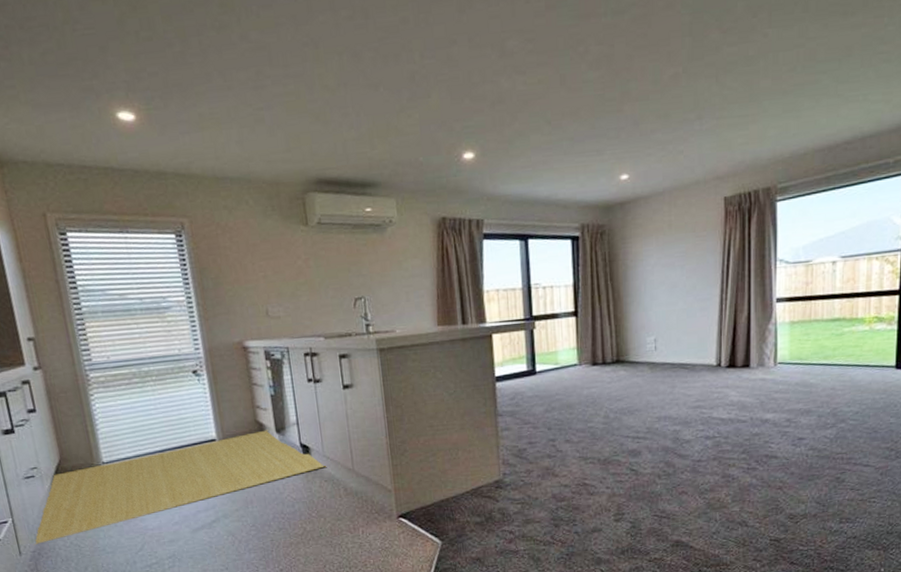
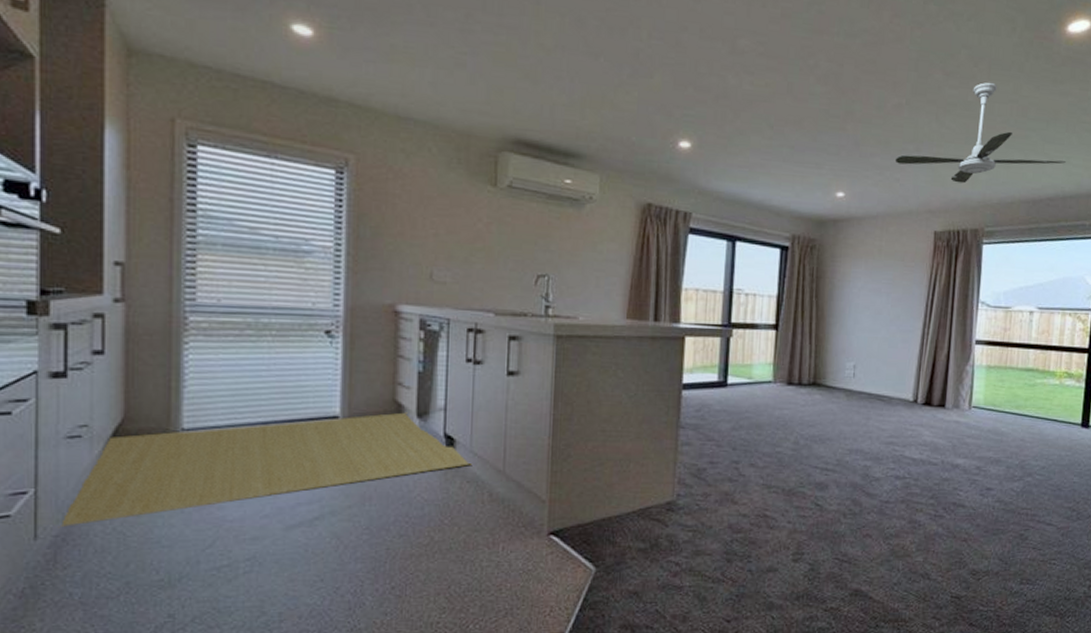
ceiling fan: none [676,30,864,144] -> present [895,82,1067,184]

